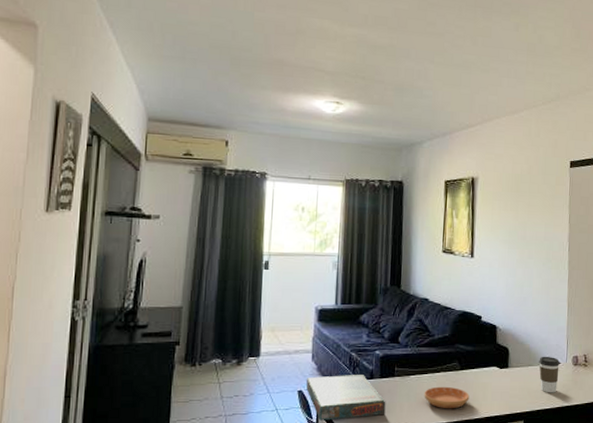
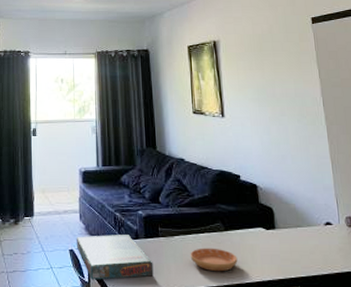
coffee cup: present [539,356,559,393] -> none [308,216,333,257]

